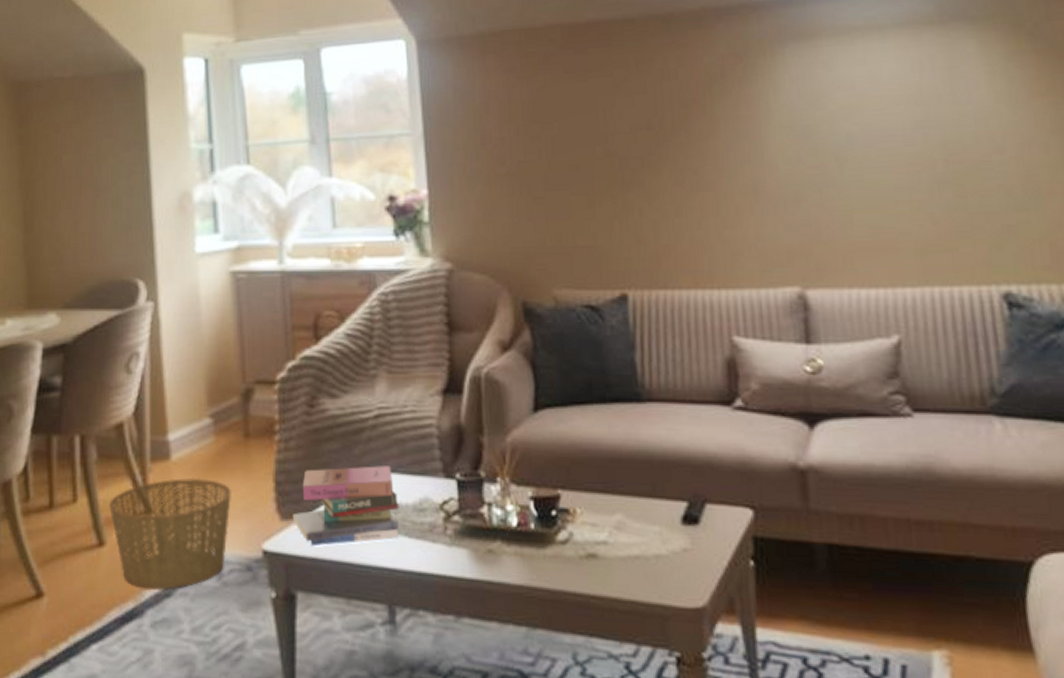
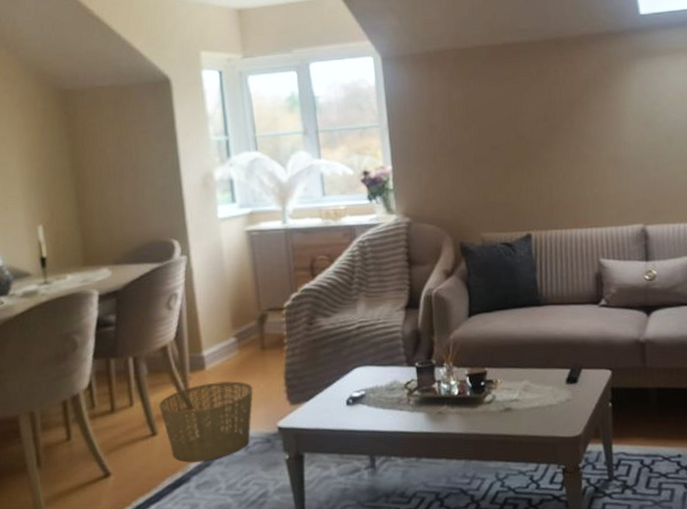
books: present [292,466,400,547] -> none [299,361,376,421]

